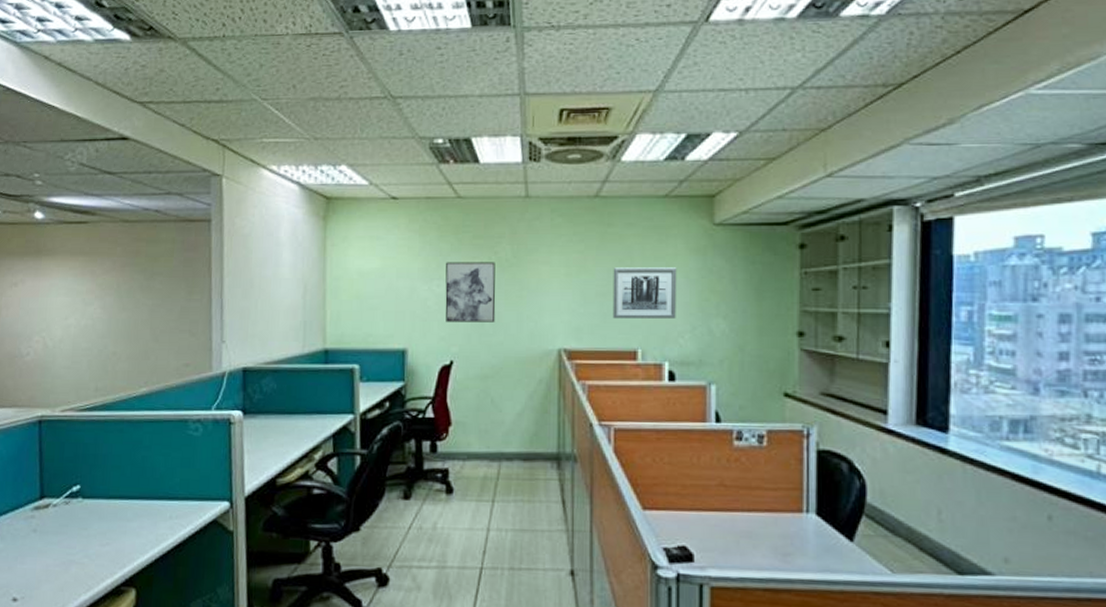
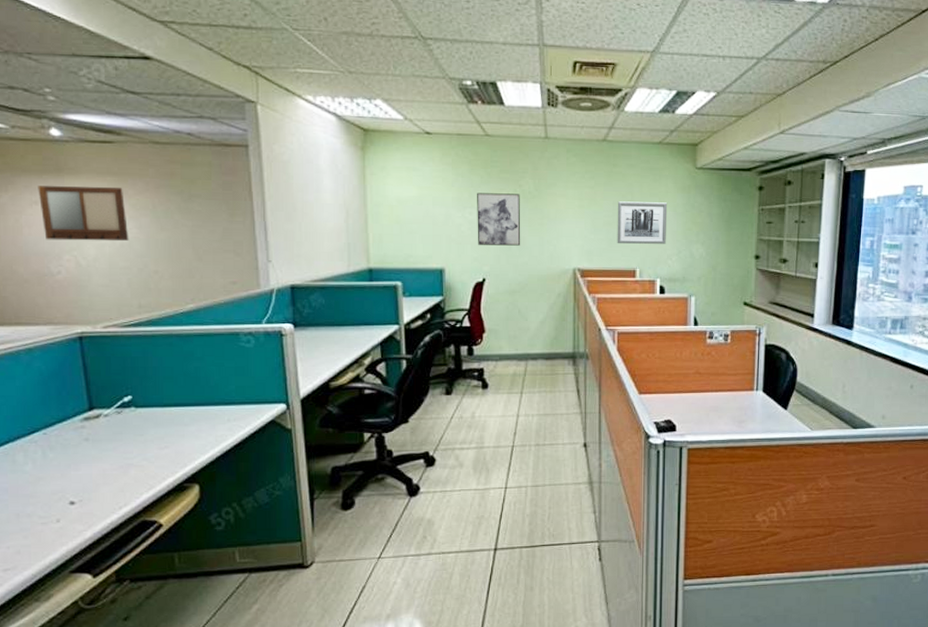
writing board: none [18,268,93,322] -> present [38,186,129,242]

